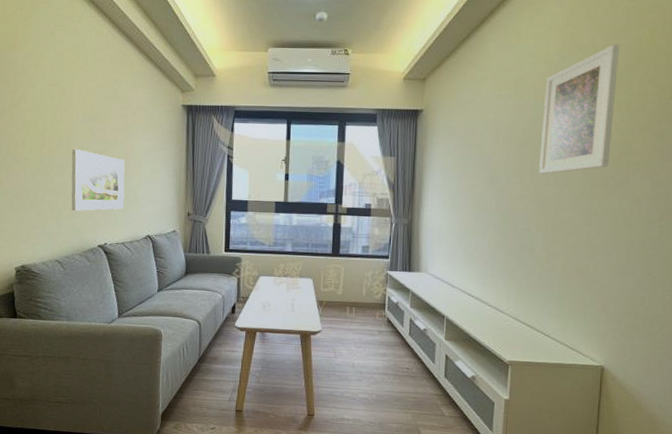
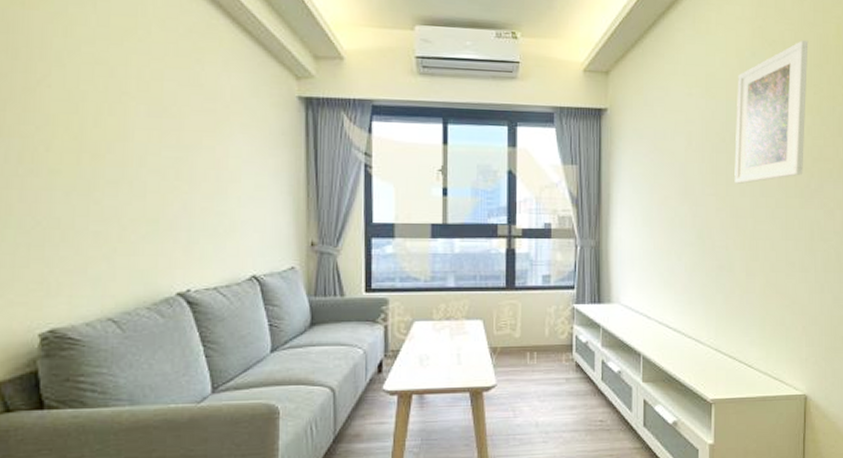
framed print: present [71,149,125,211] -> none [129,157,216,246]

